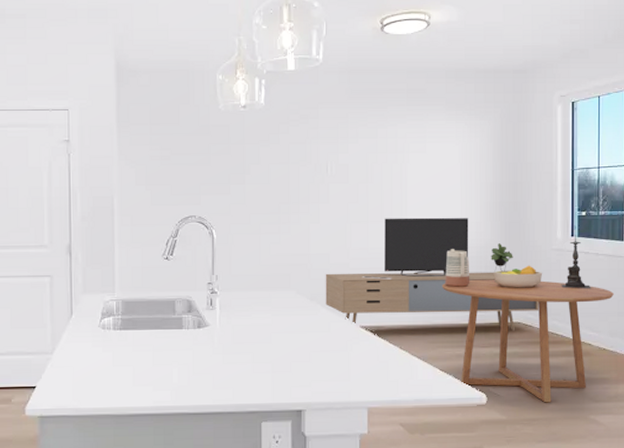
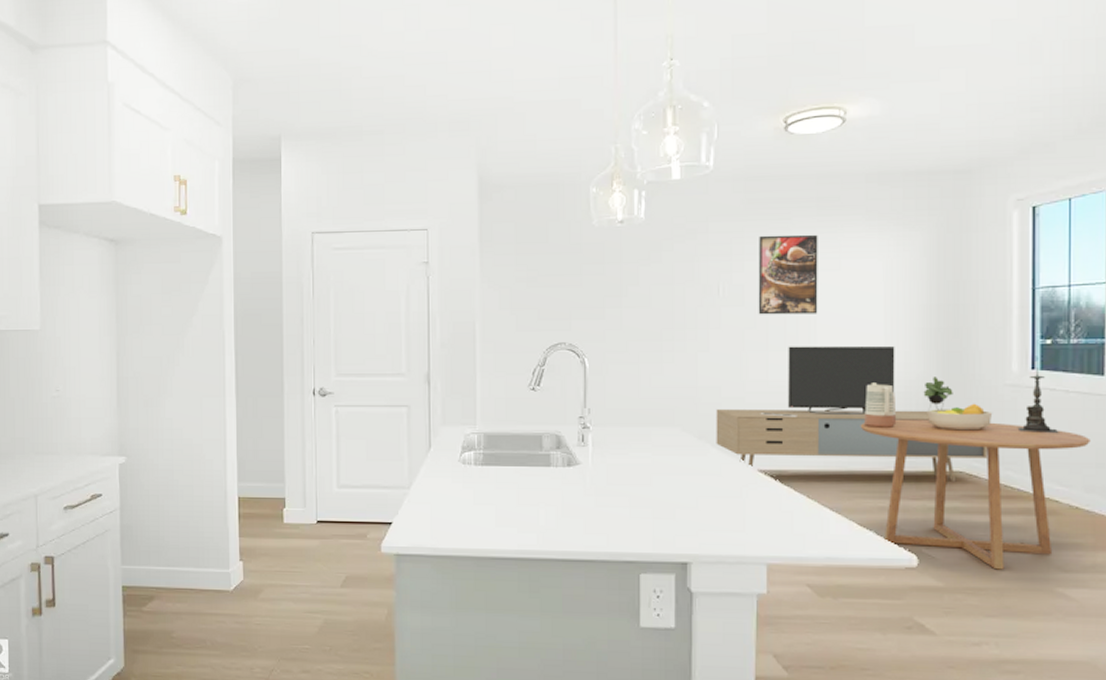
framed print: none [359,121,408,191] -> present [758,234,818,315]

